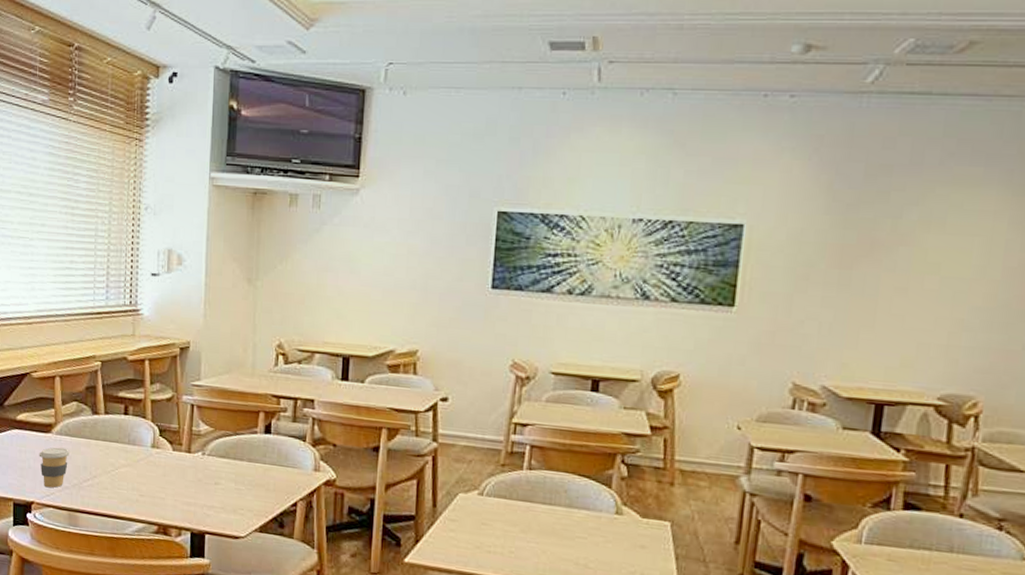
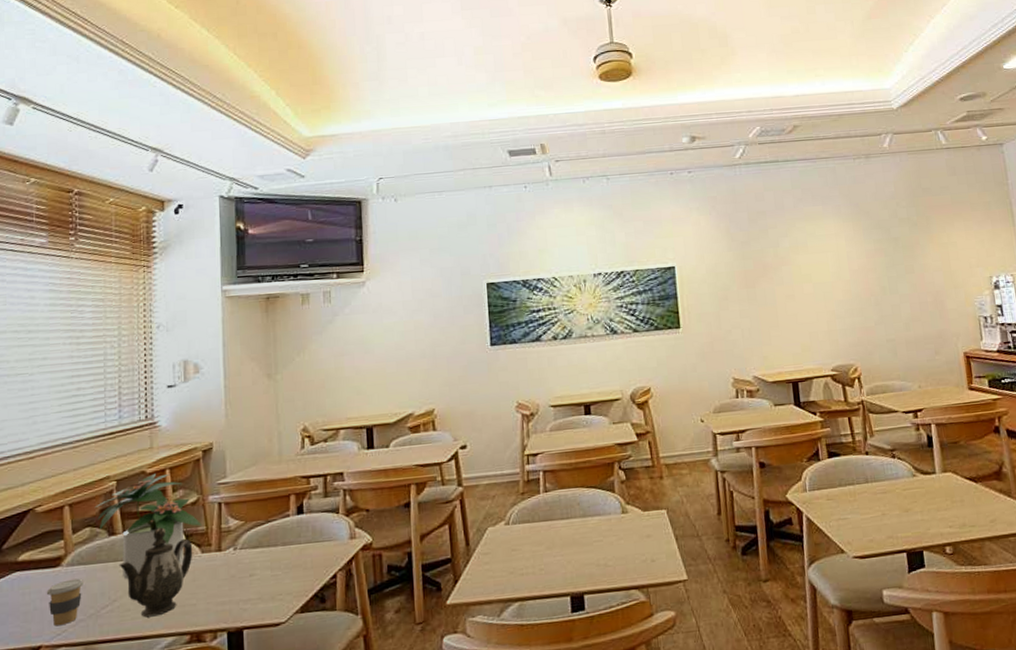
potted plant: none [82,361,175,460] -> present [96,473,202,580]
teapot: none [100,416,165,501] -> present [119,527,193,618]

